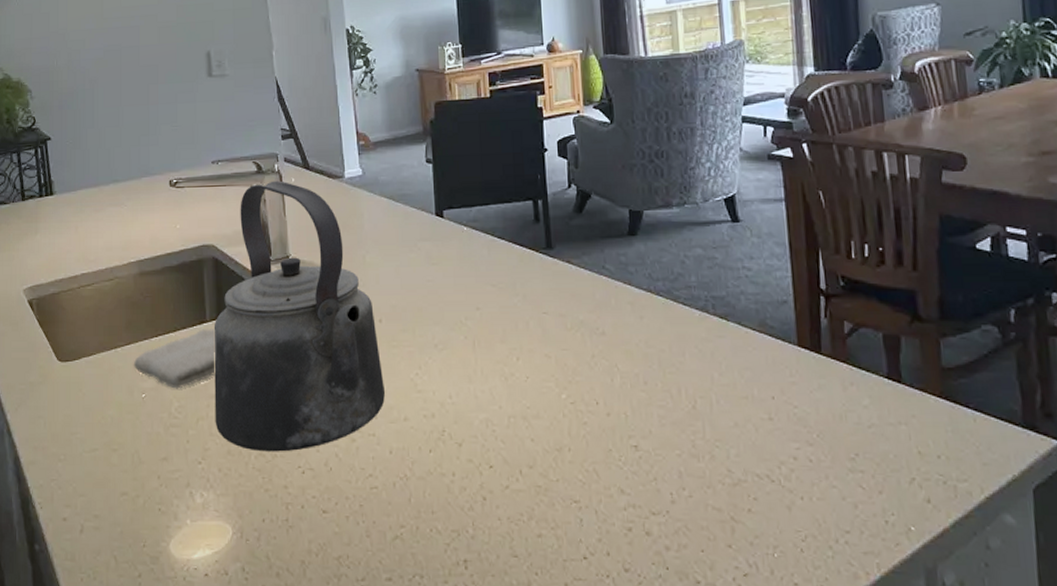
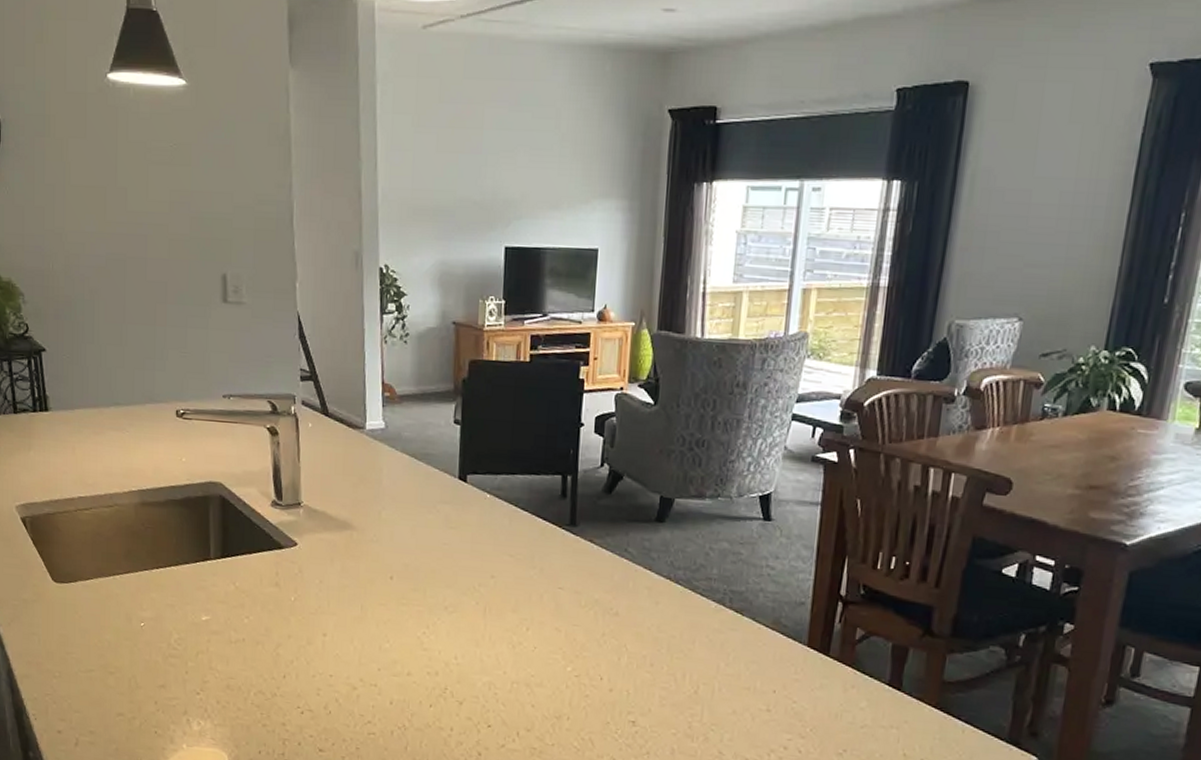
washcloth: present [133,329,215,389] -> none [132,566,219,622]
kettle: present [213,180,385,452] -> none [215,423,390,692]

